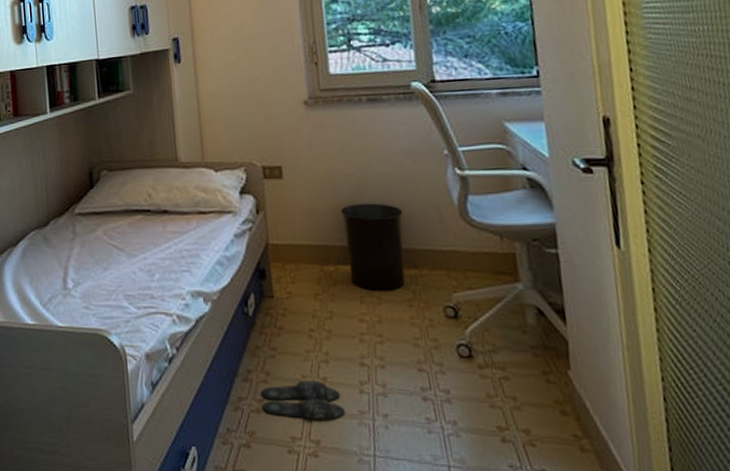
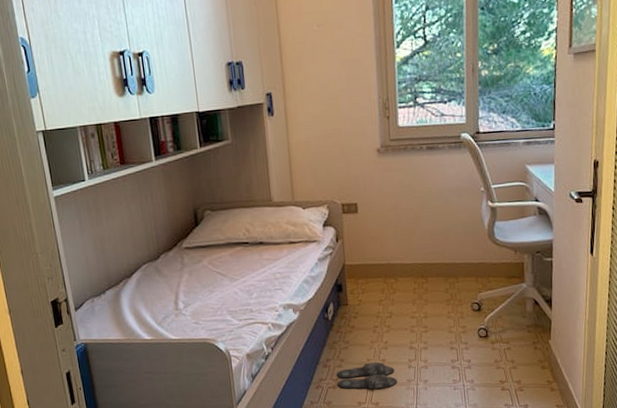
waste bin: present [340,203,405,291] -> none [401,230,448,295]

